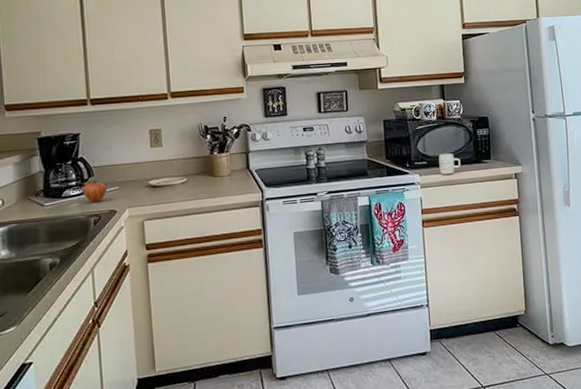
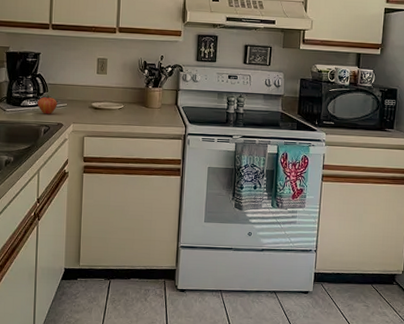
mug: present [438,153,461,175] -> none [345,117,365,137]

